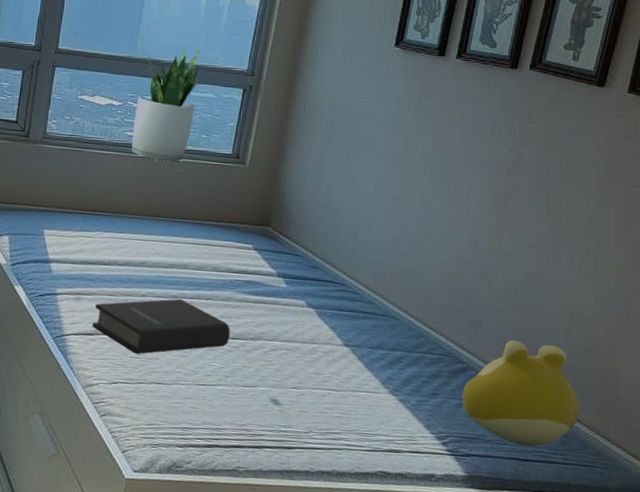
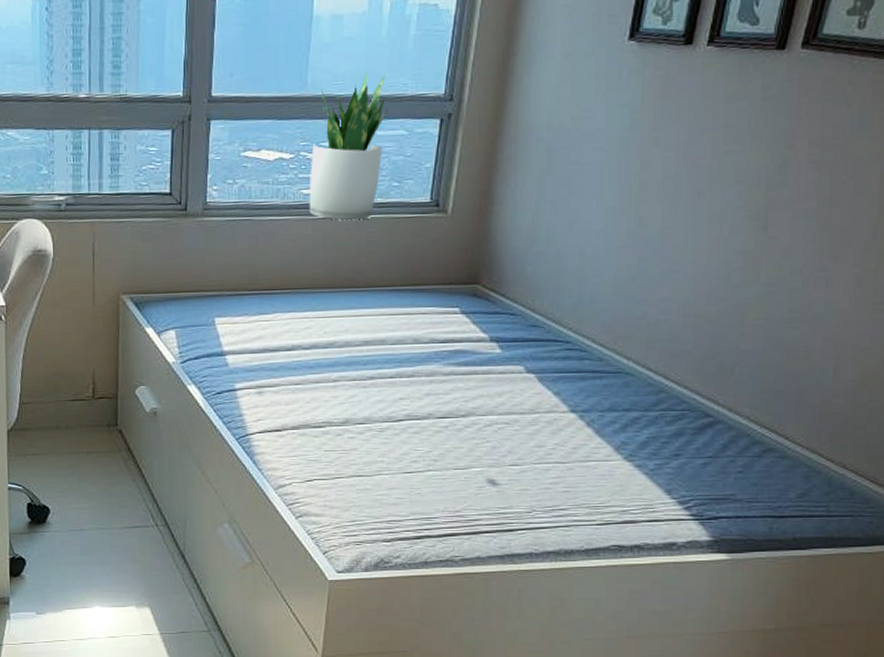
book: present [92,298,230,354] -> none [279,379,437,446]
plush toy: present [462,340,579,447] -> none [709,384,847,502]

